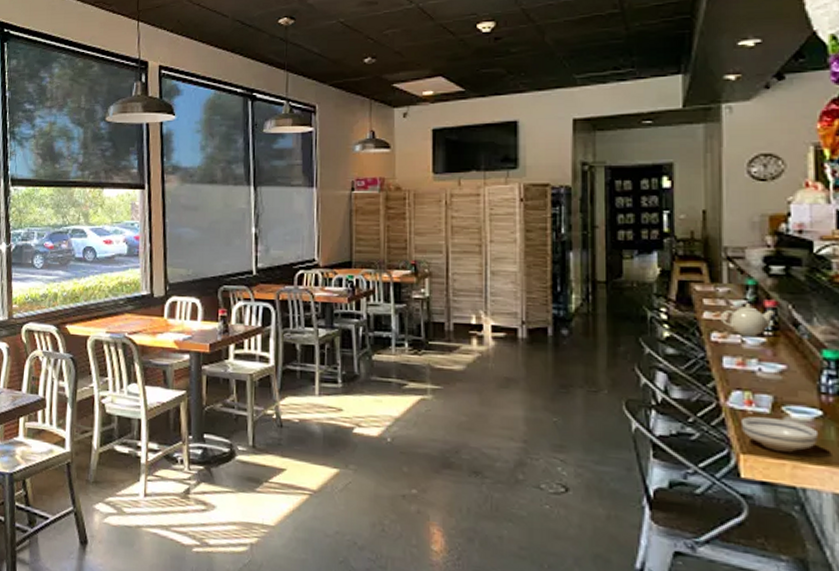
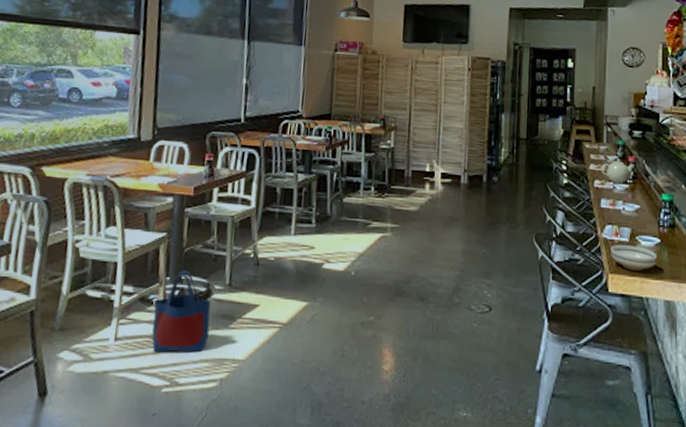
tote bag: none [179,429,236,514] -> present [152,270,211,352]

